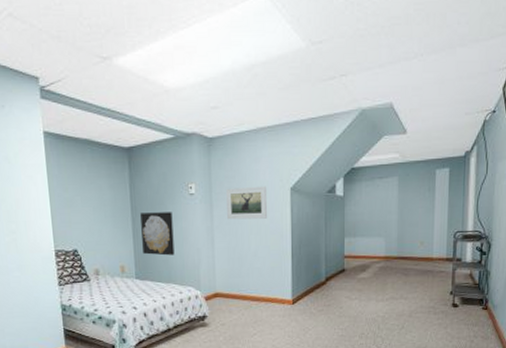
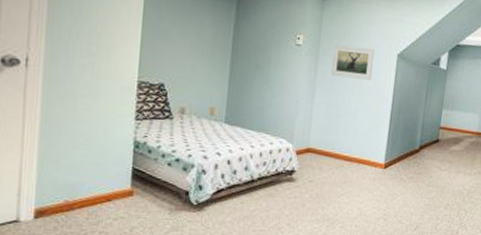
wall art: present [140,212,175,256] -> none [237,56,275,104]

